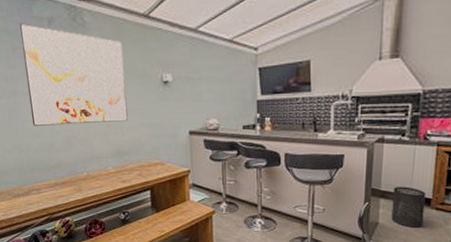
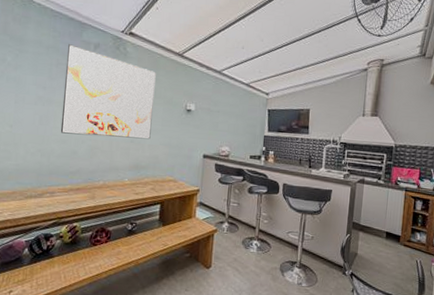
trash can: present [391,186,426,228] -> none [368,222,396,261]

